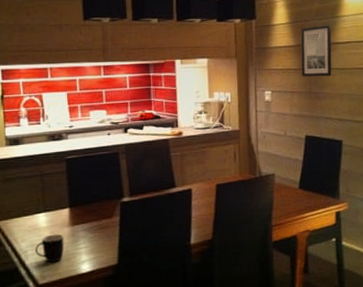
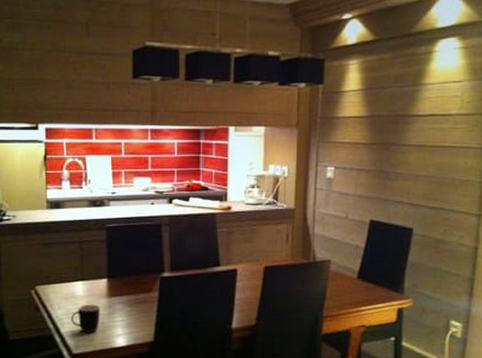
wall art: present [301,25,332,77] -> none [371,94,412,154]

